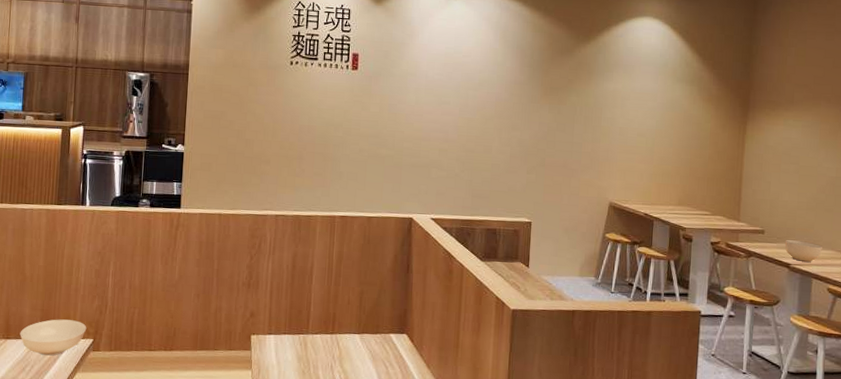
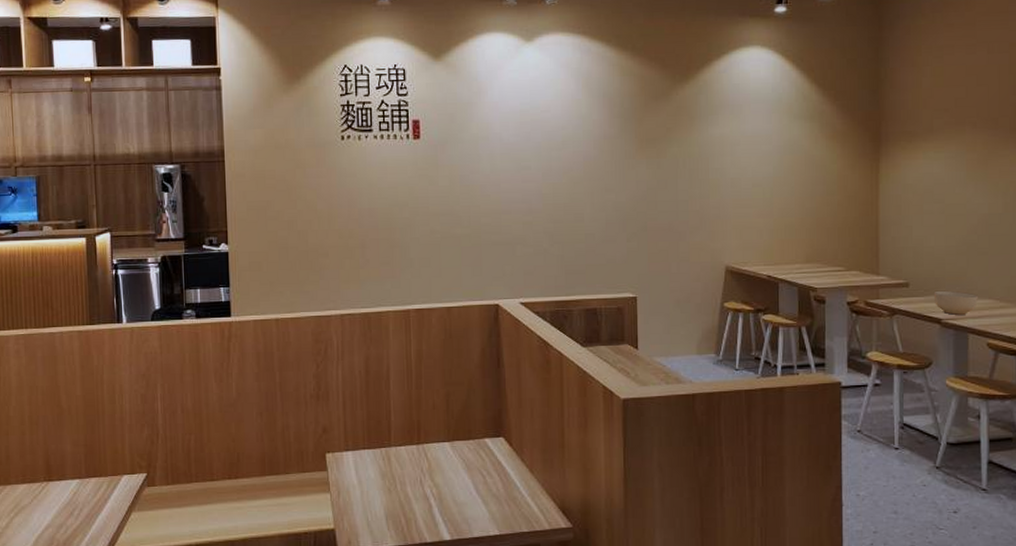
bowl: present [20,319,87,356] -> none [63,454,138,496]

